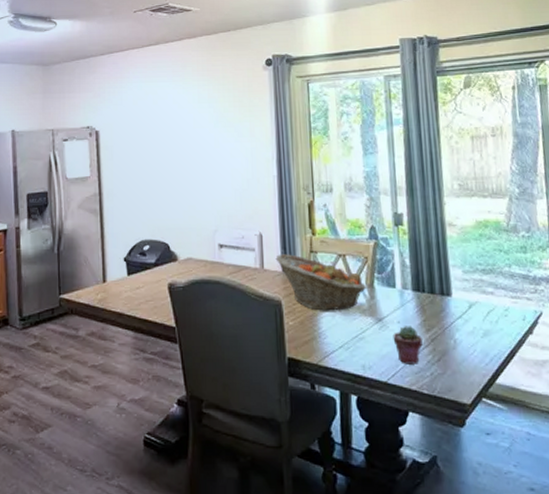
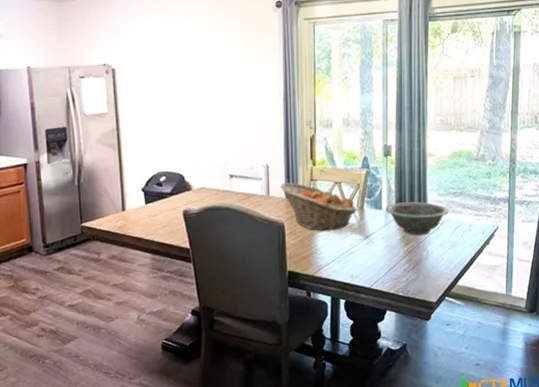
potted succulent: present [393,326,423,364] -> none [377,241,401,273]
decorative bowl: none [400,279,479,320] -> present [385,202,449,235]

